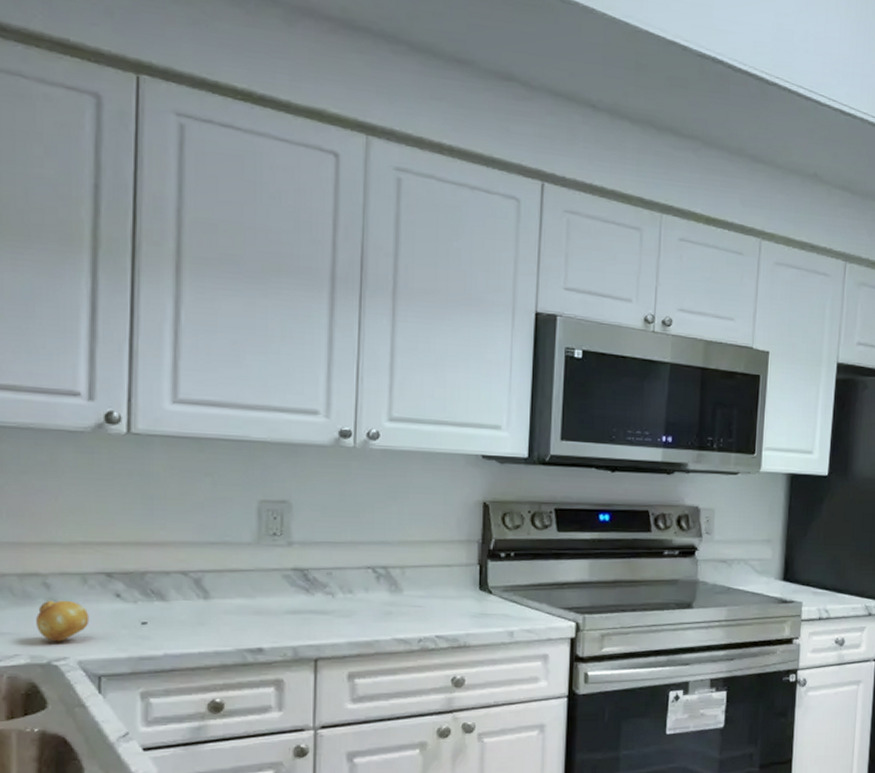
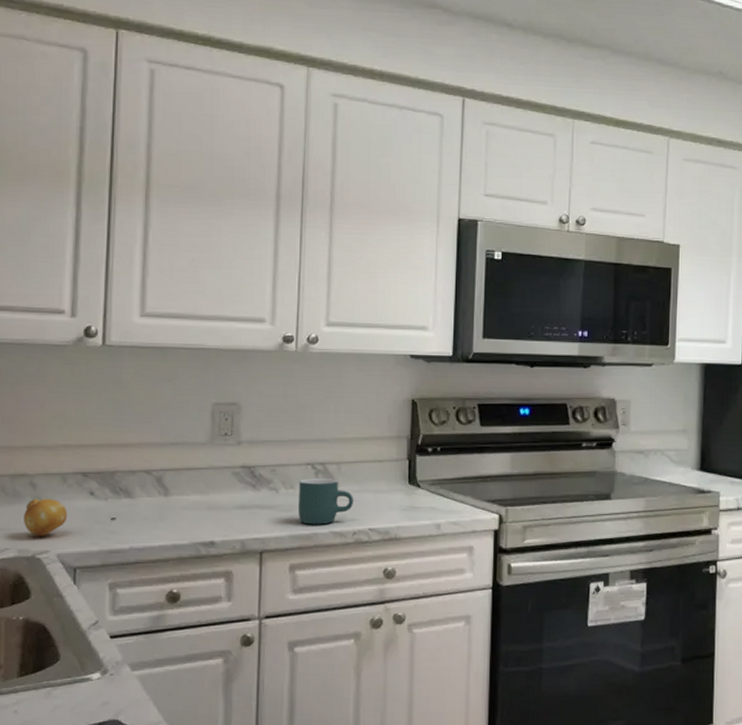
mug: none [357,583,419,632] -> present [297,478,353,525]

